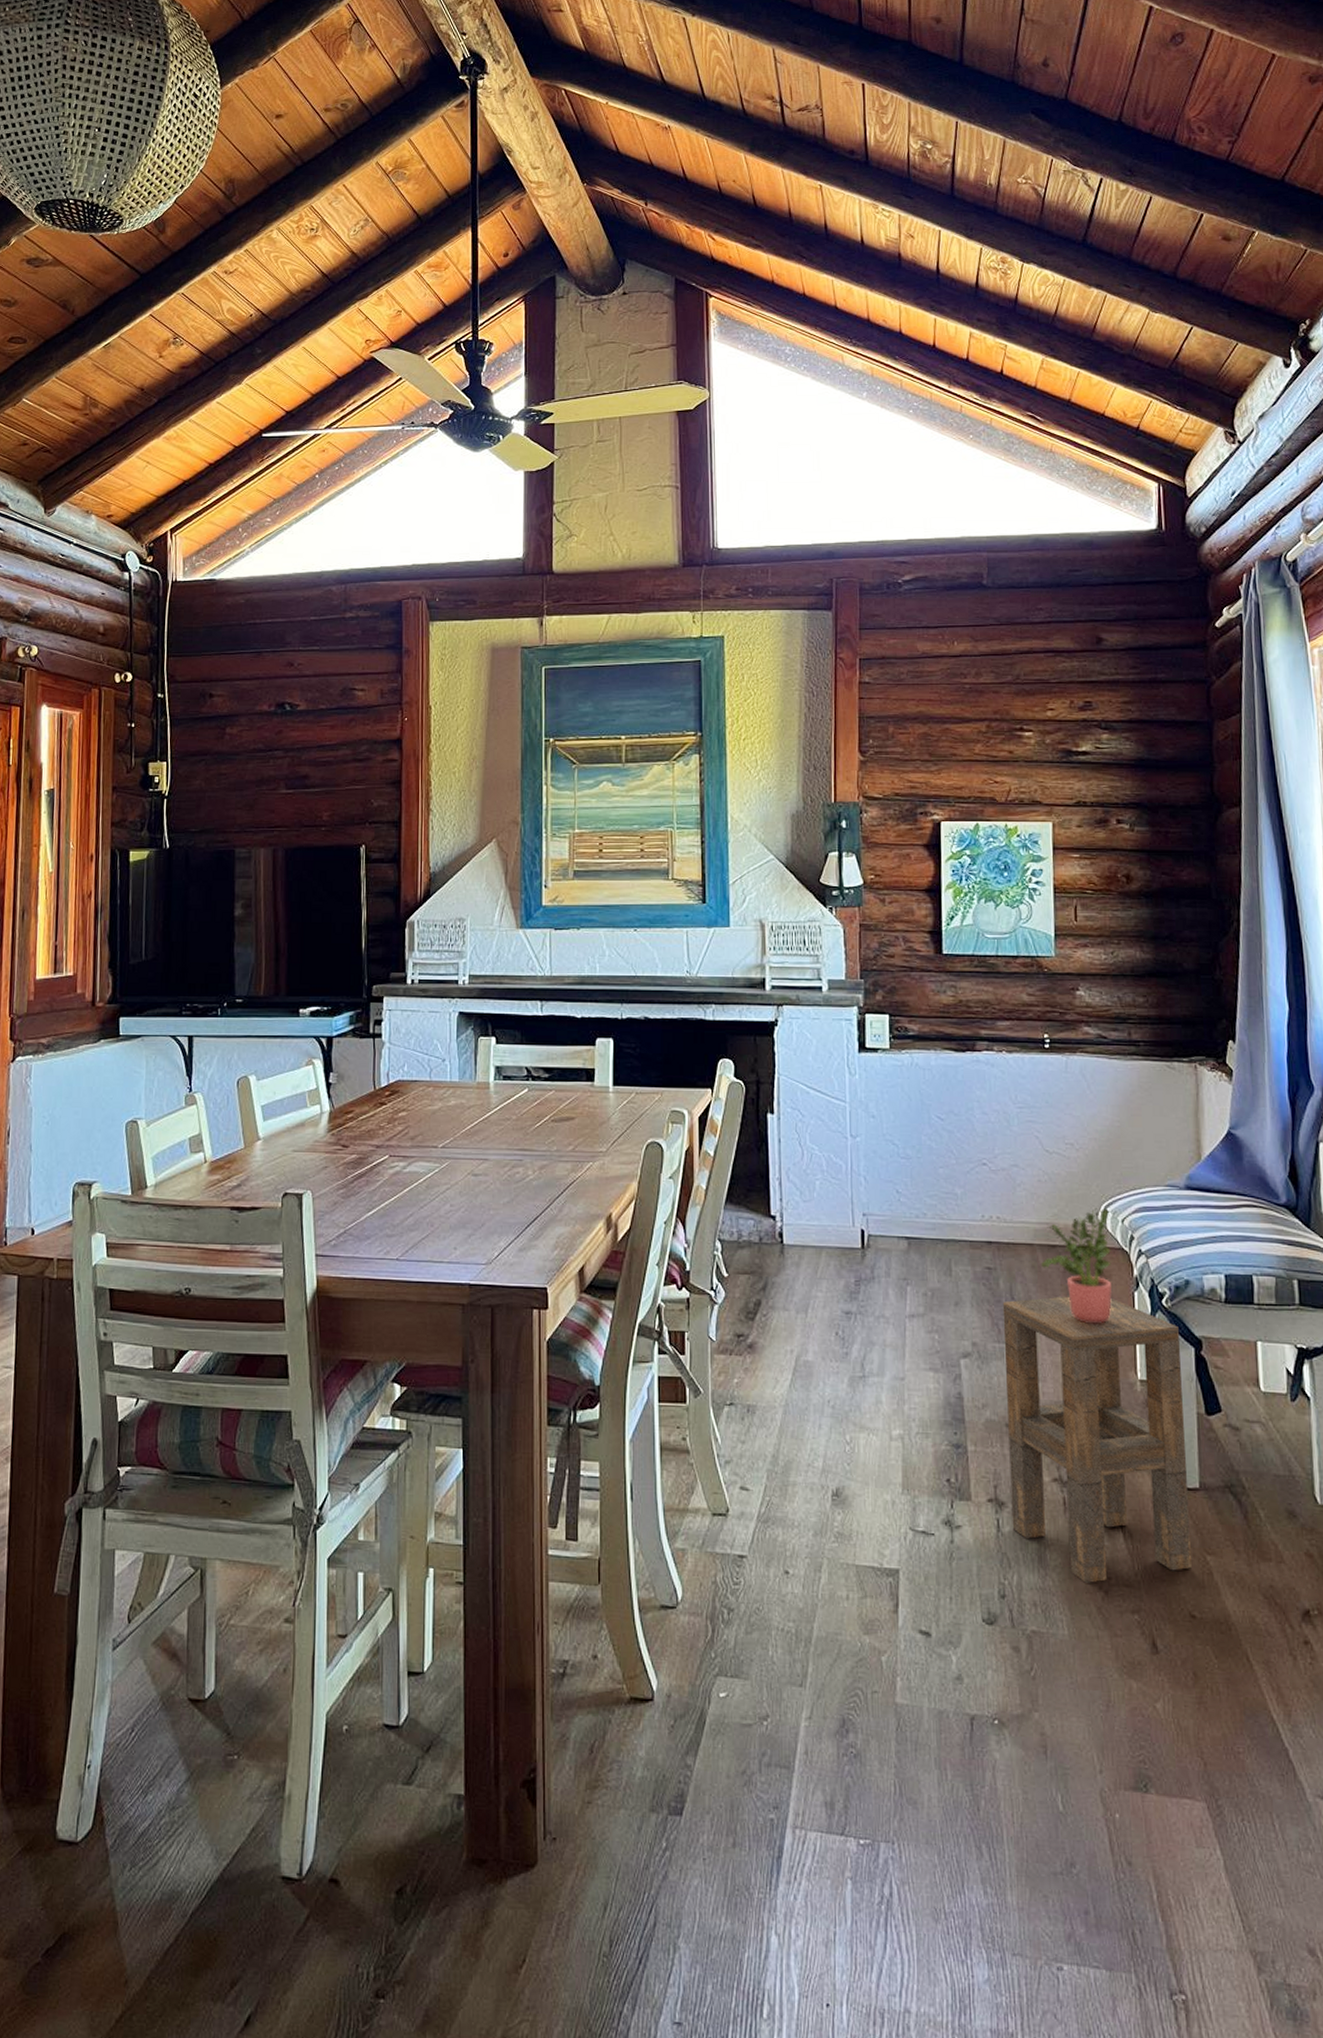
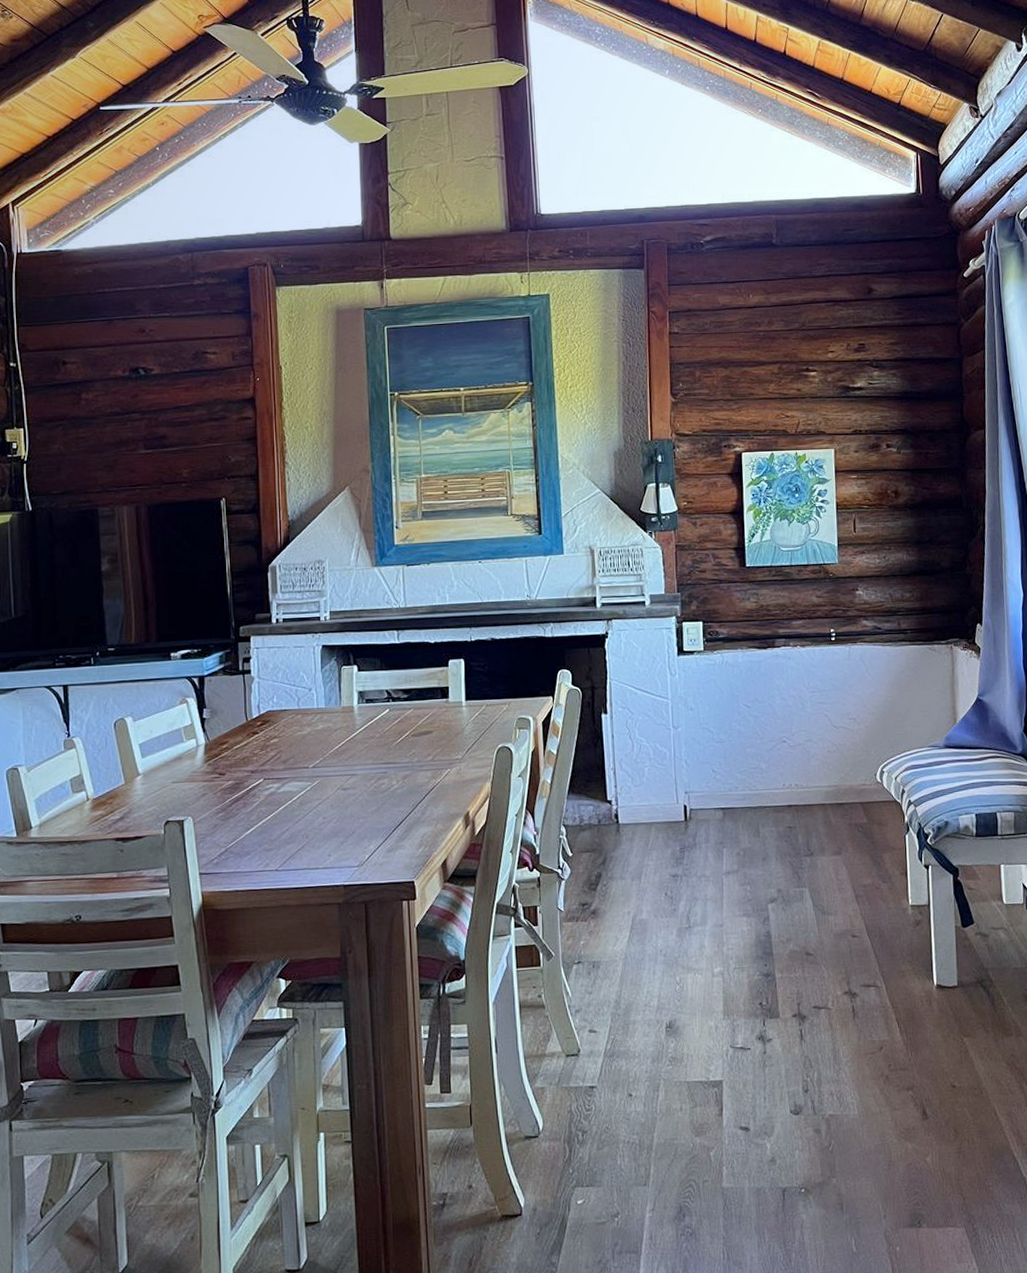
side table: present [1002,1296,1193,1583] -> none [801,841,953,1072]
potted plant: present [1040,1208,1112,1323] -> none [831,769,888,864]

